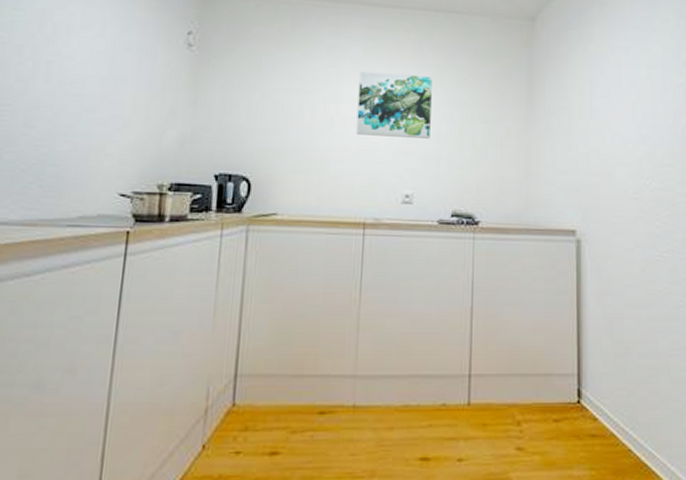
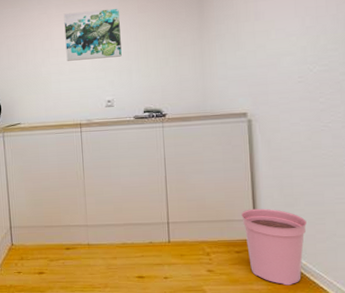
plant pot: none [563,359,638,470] -> present [241,208,307,286]

